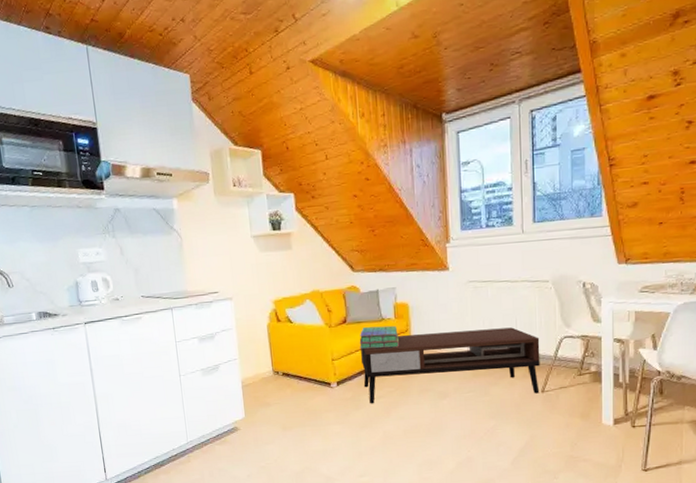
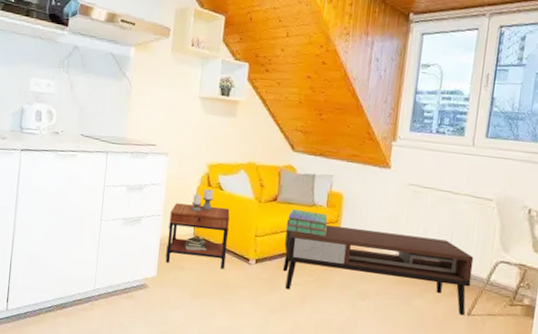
side table: none [246,324,309,403] -> present [165,189,230,270]

